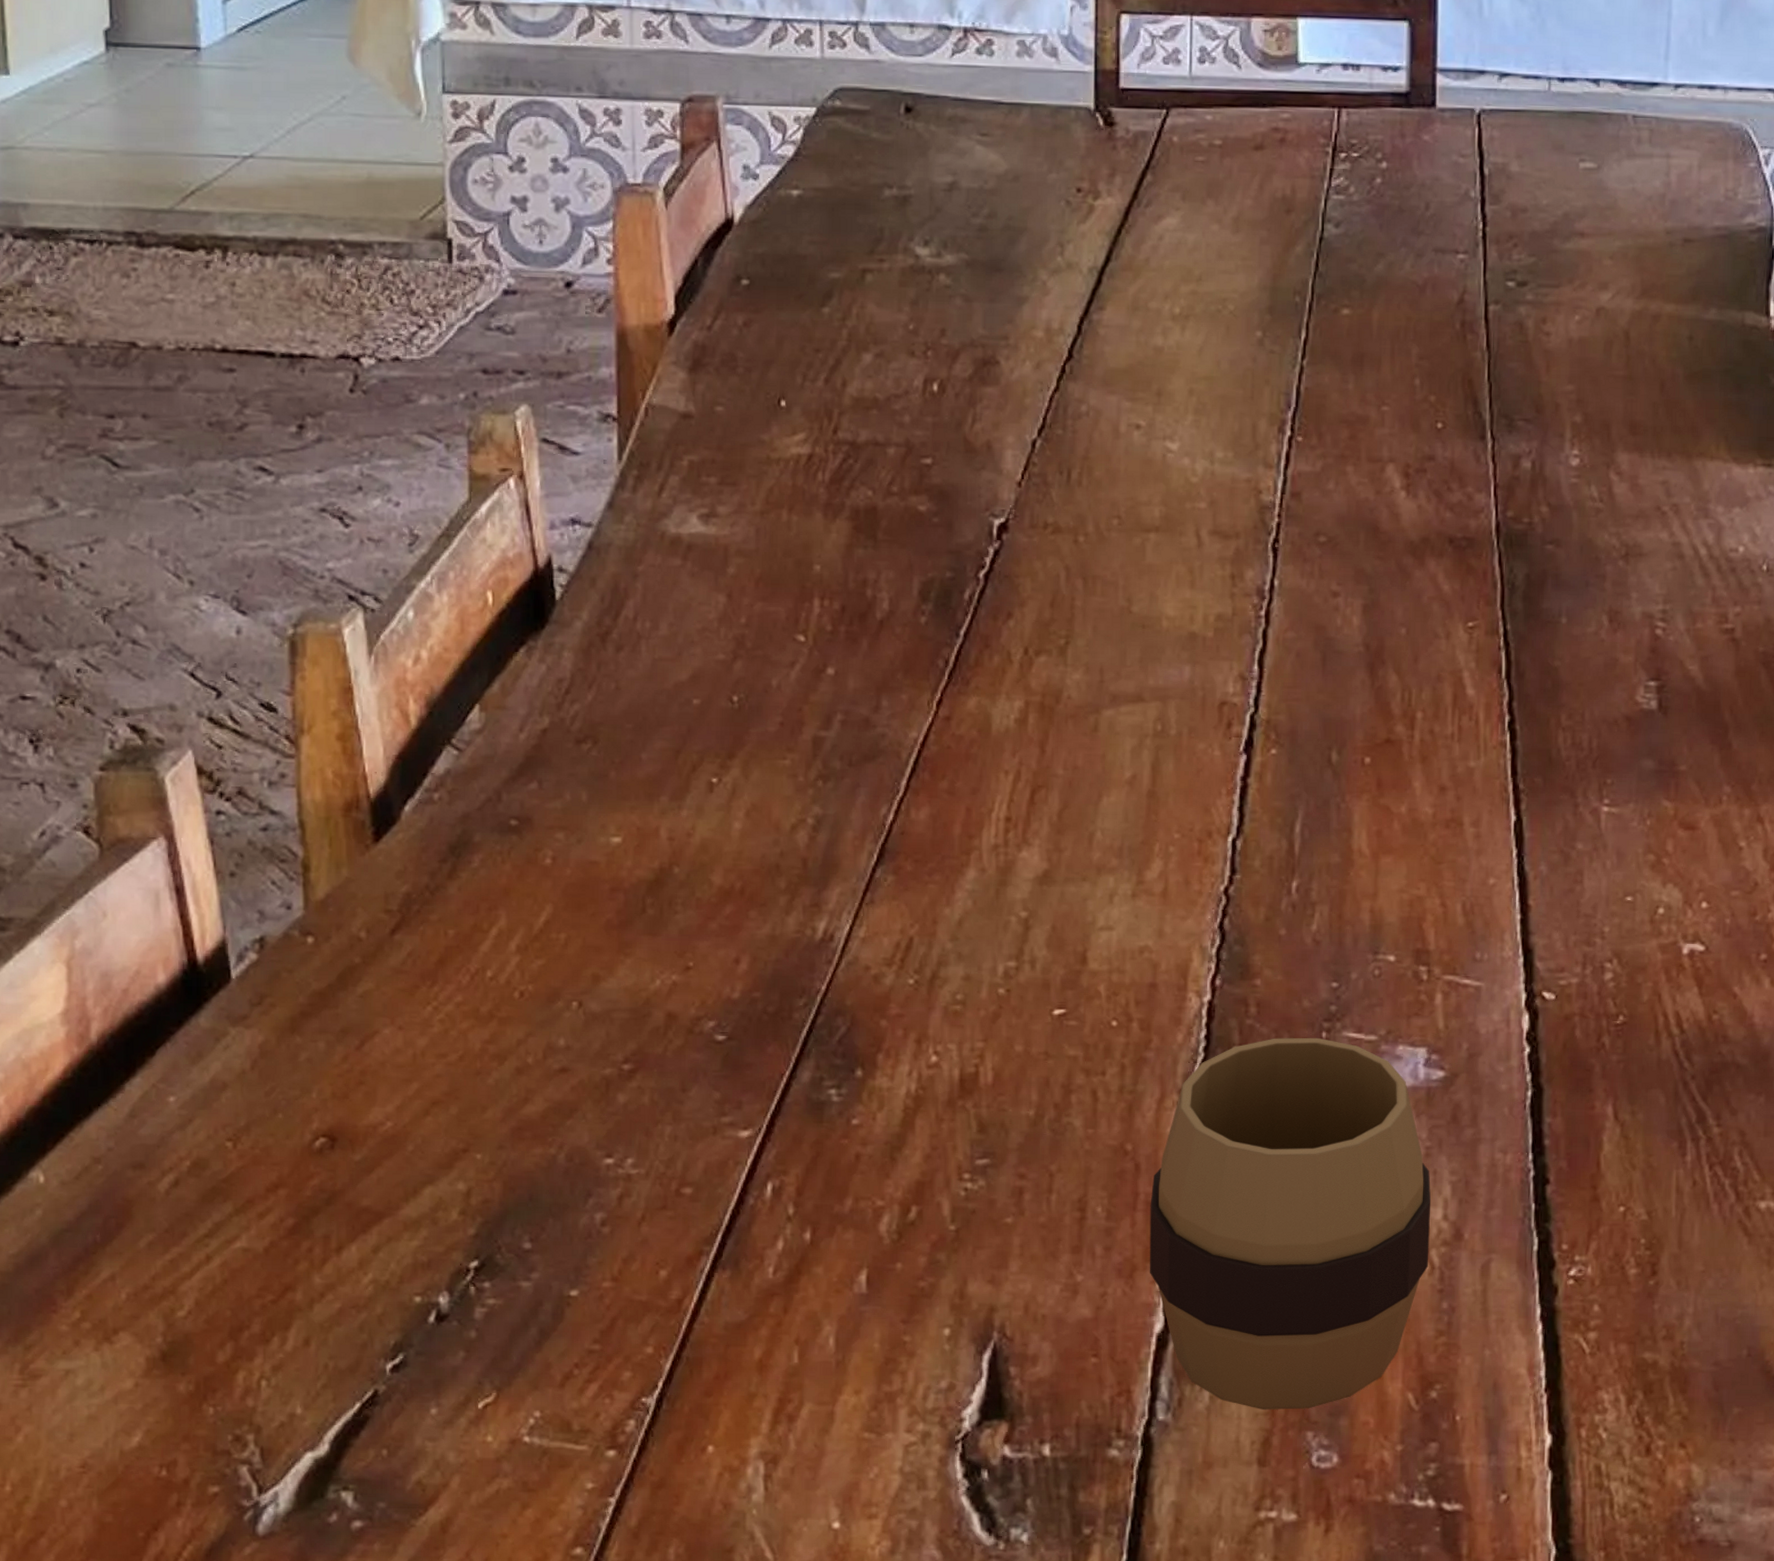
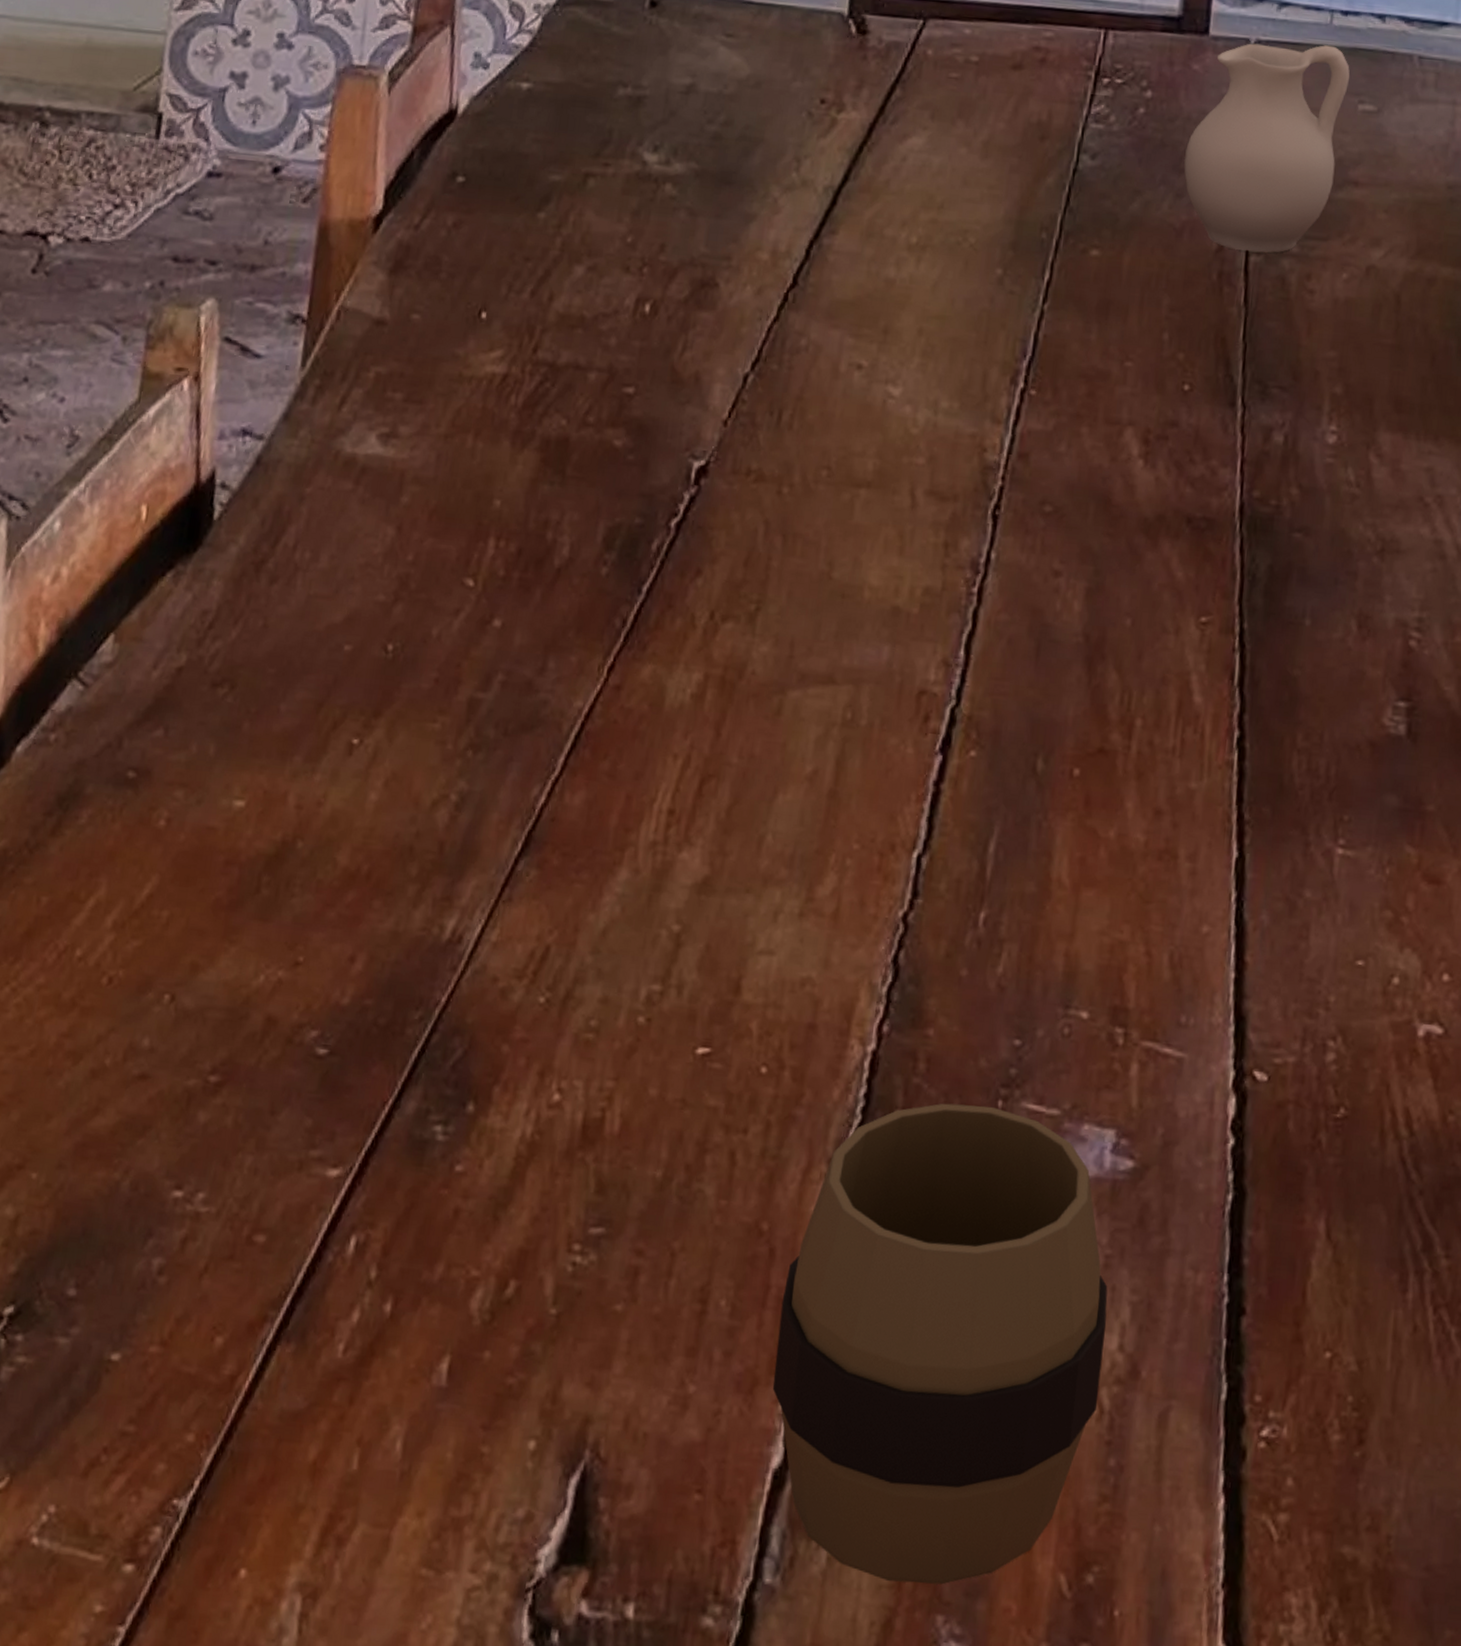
pitcher: none [1422,110,1570,302] -> present [1184,43,1350,253]

